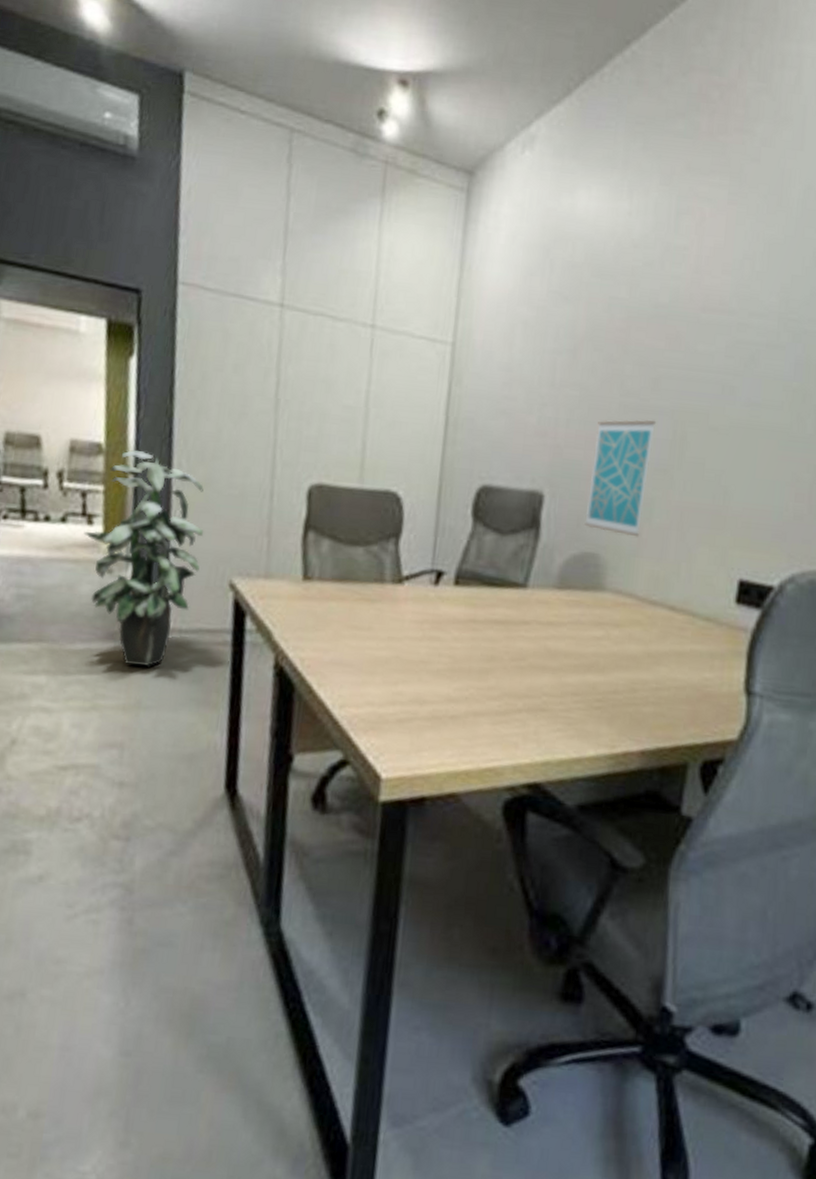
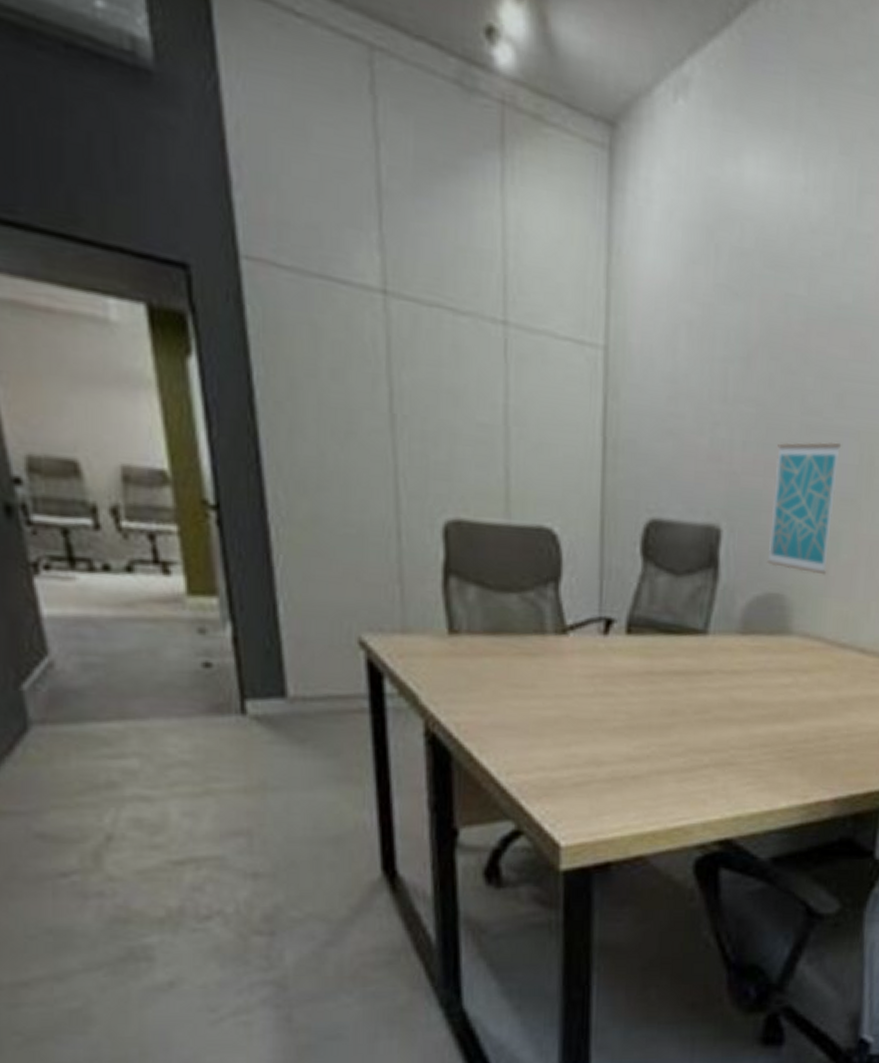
indoor plant: present [83,450,204,667] -> none [159,479,319,743]

